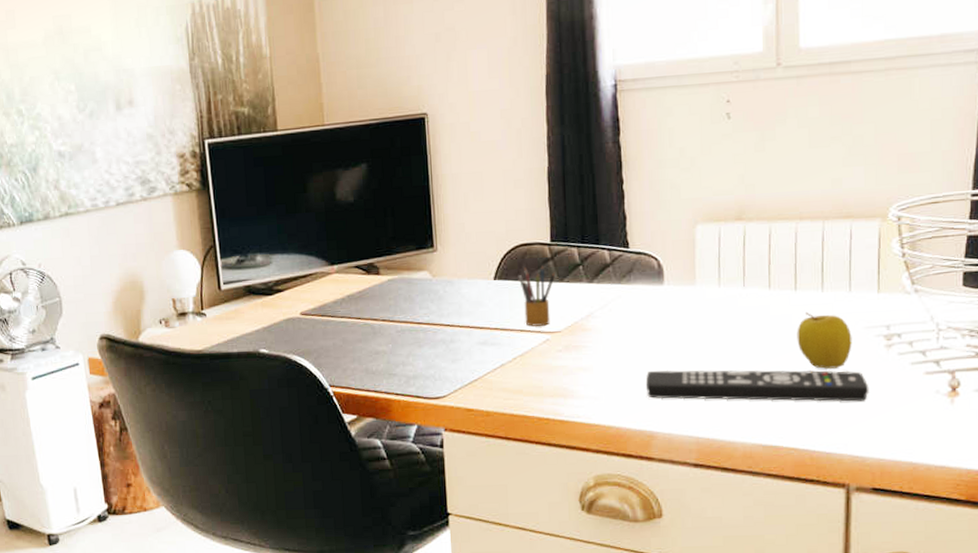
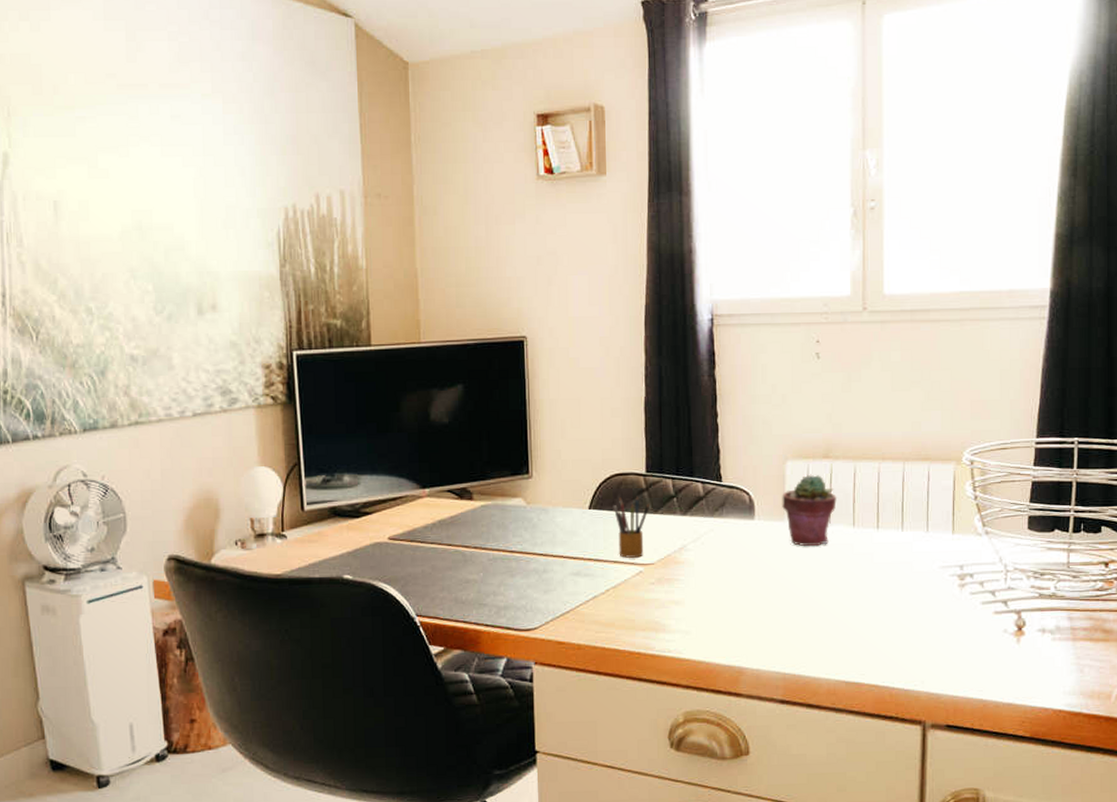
remote control: present [645,369,869,402] -> none [735,605,944,640]
potted succulent: none [692,237,751,310] -> present [782,474,837,546]
apple: present [797,311,852,369] -> none [878,550,929,607]

